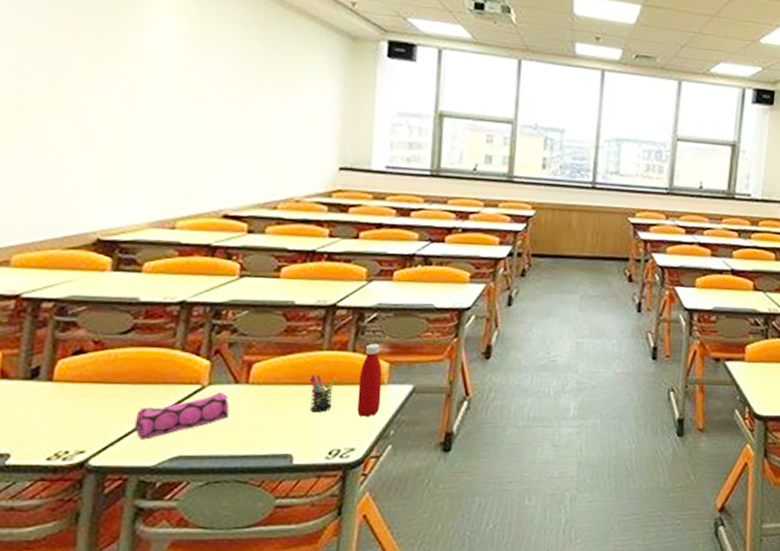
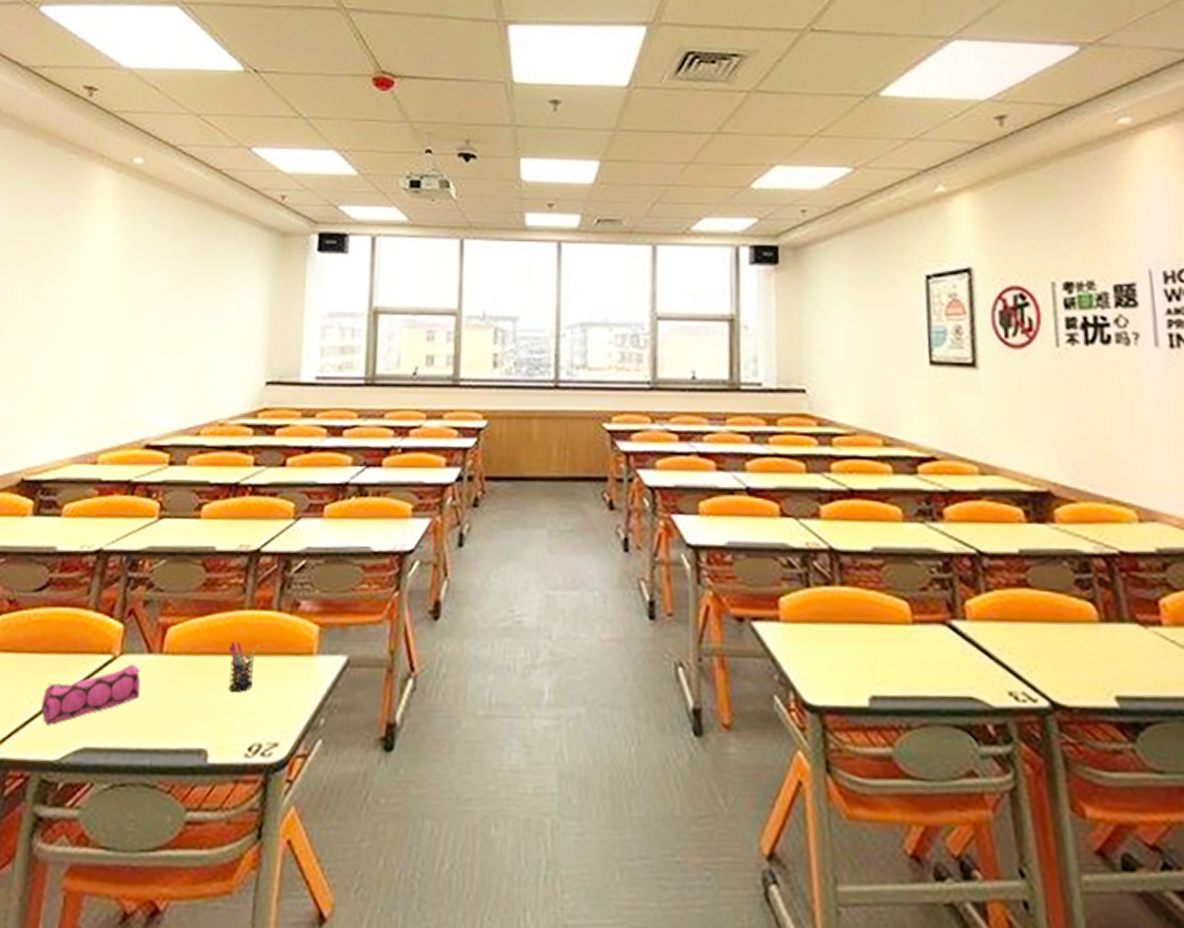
bottle: present [357,343,382,417] -> none [282,600,311,700]

